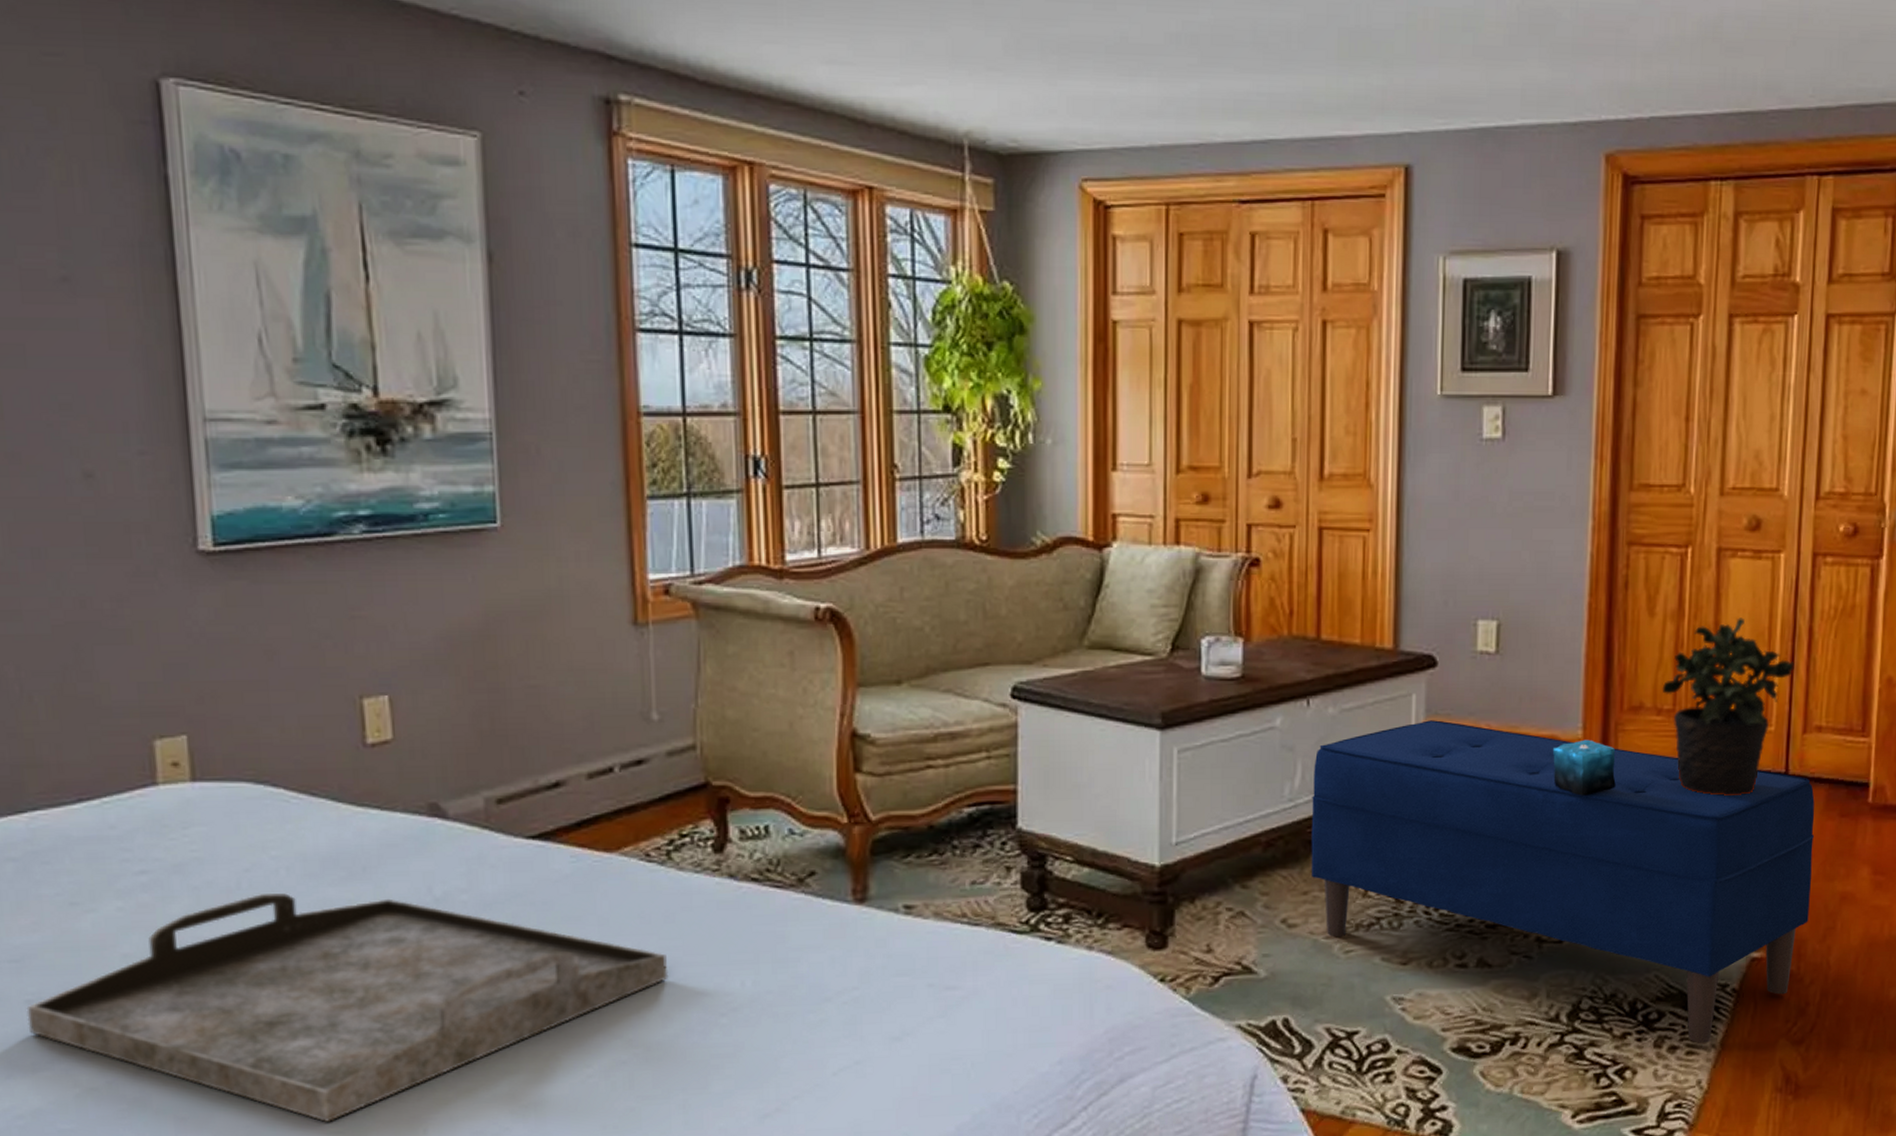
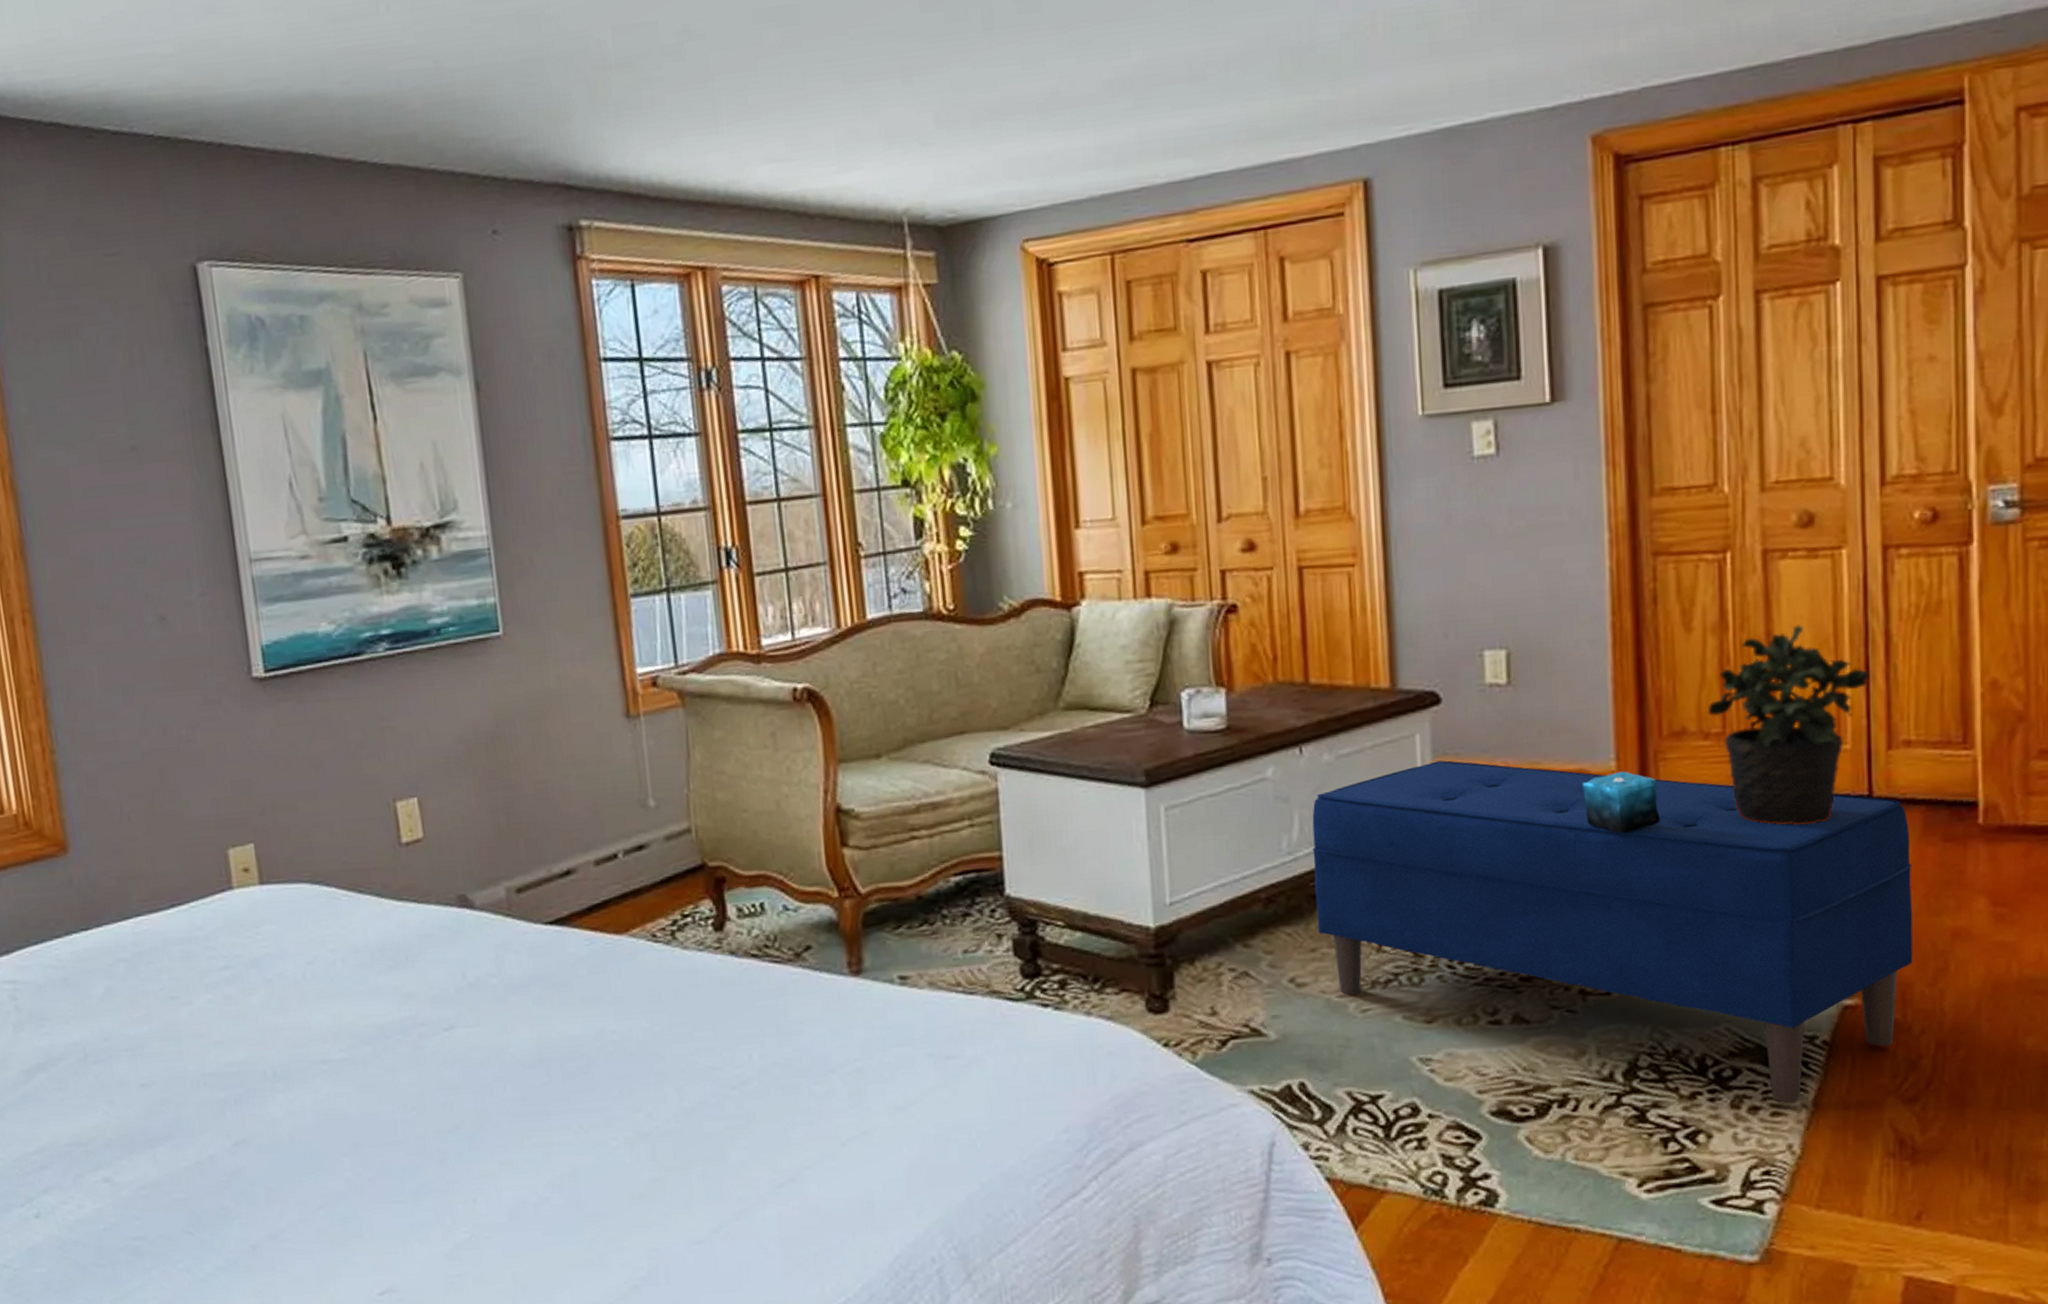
serving tray: present [26,893,669,1122] -> none [142,983,681,1192]

